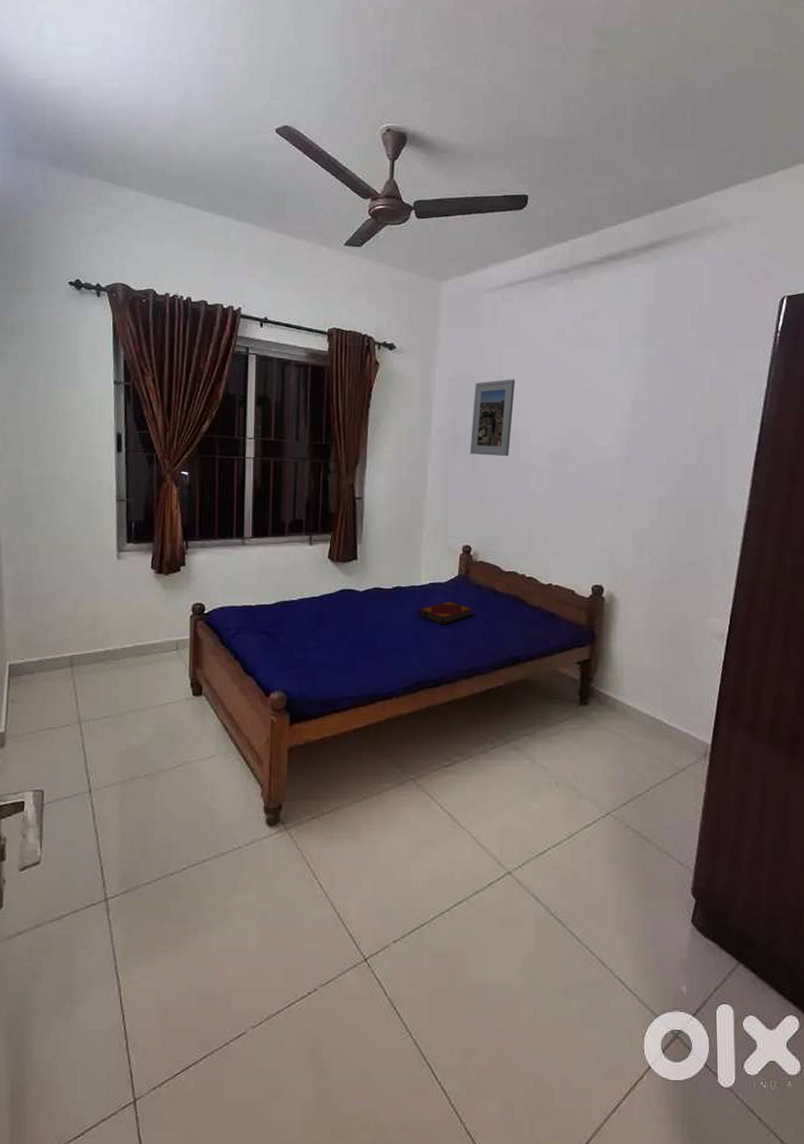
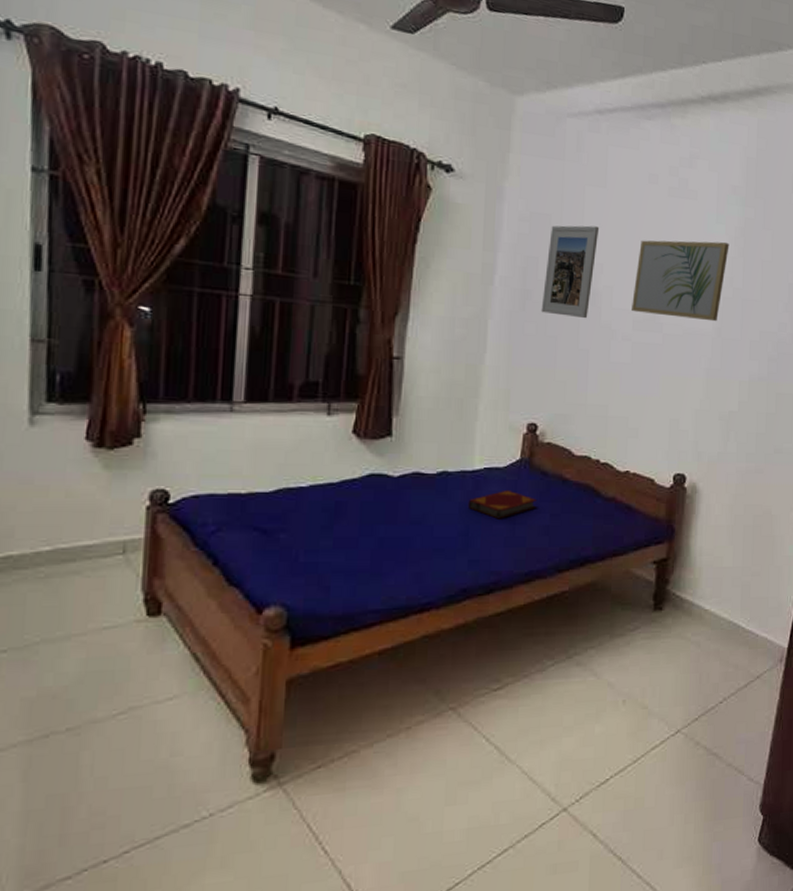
wall art: none [547,381,633,451] -> present [632,240,730,322]

